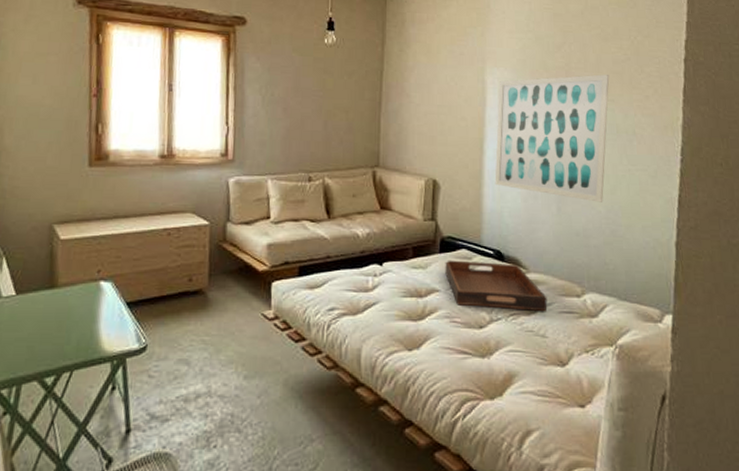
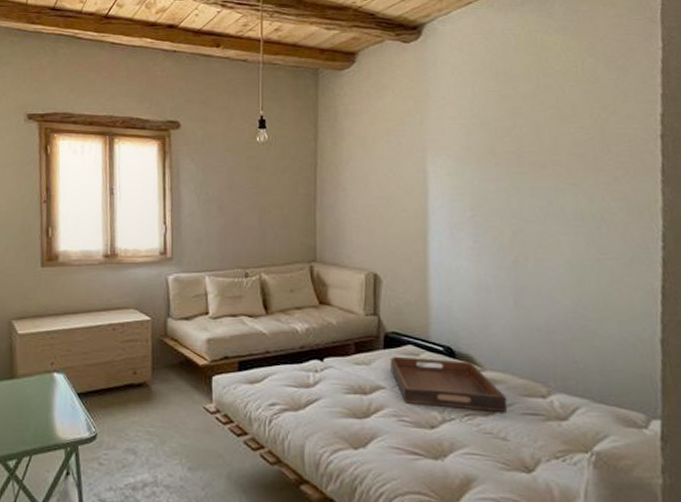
wall art: present [495,74,610,202] -> none [441,157,570,295]

